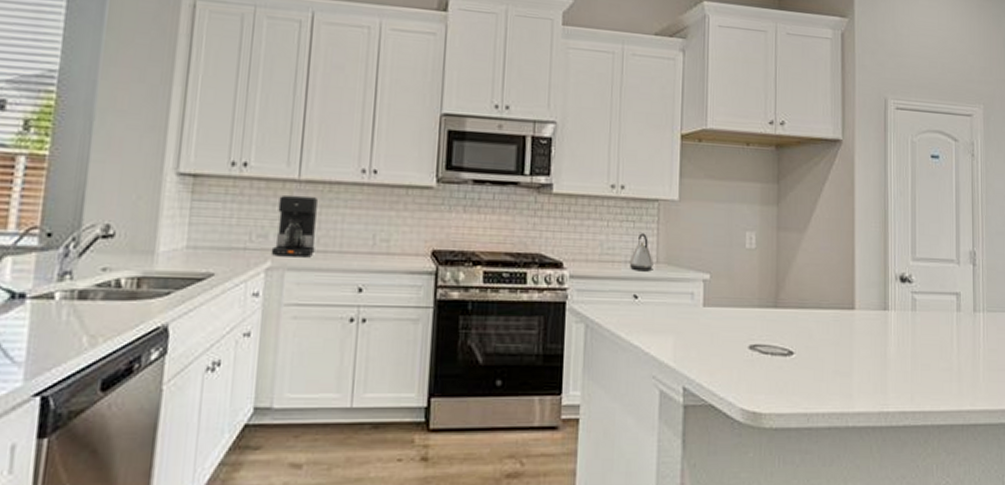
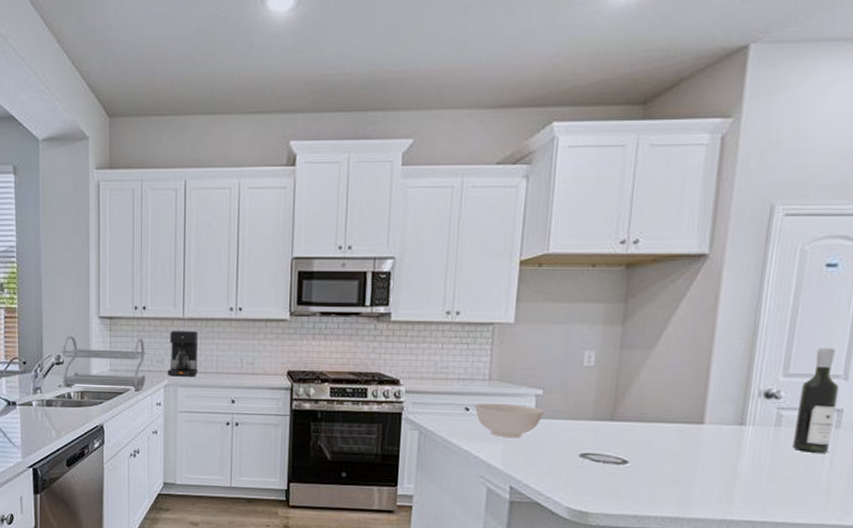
dish rack: none [108,196,243,277] -> present [60,335,146,392]
kettle: present [629,233,653,272] -> none [462,354,486,388]
bowl: none [644,289,713,330] -> present [475,403,545,438]
bottle: none [927,233,955,337] -> present [793,348,840,453]

